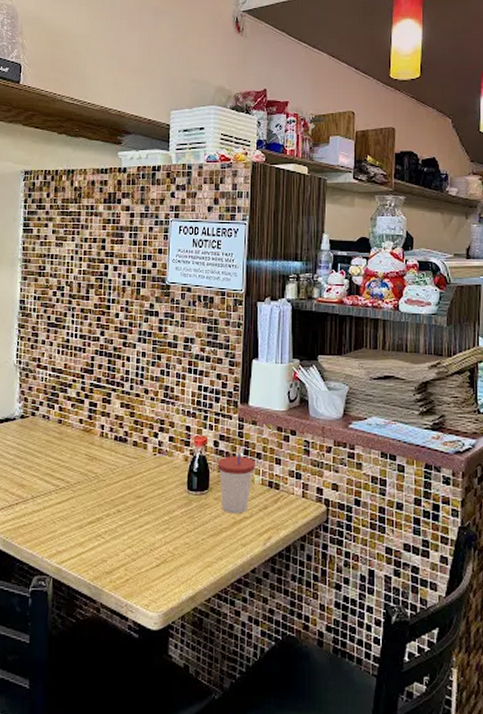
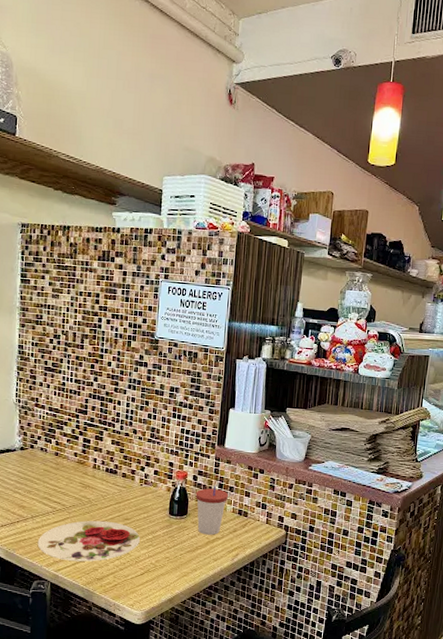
plate: none [38,499,155,551] -> present [37,520,140,562]

